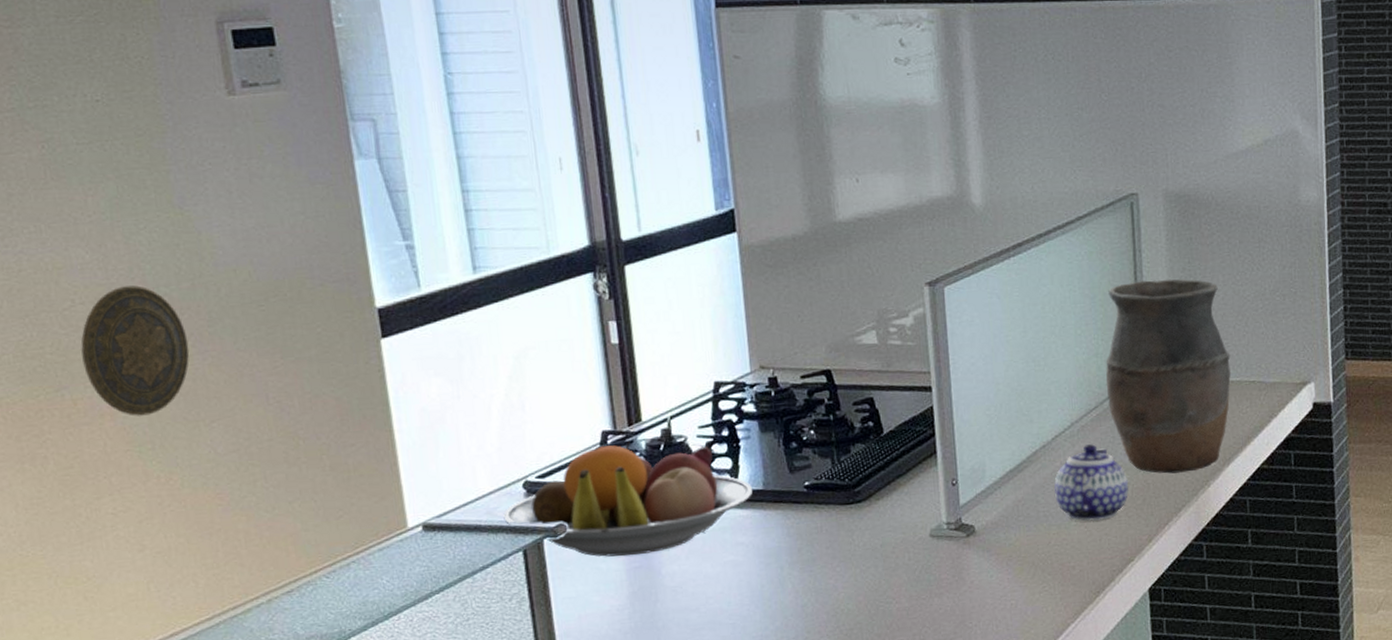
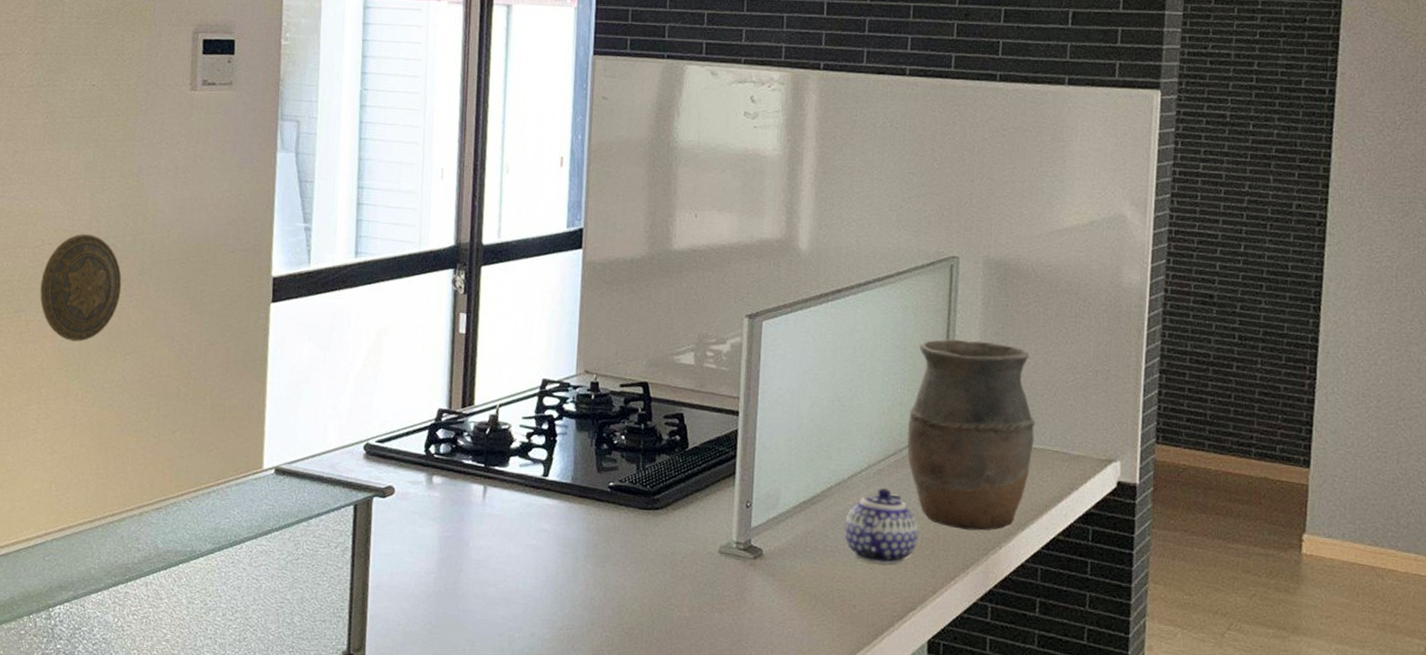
fruit bowl: present [503,441,753,557] -> none [343,421,562,526]

